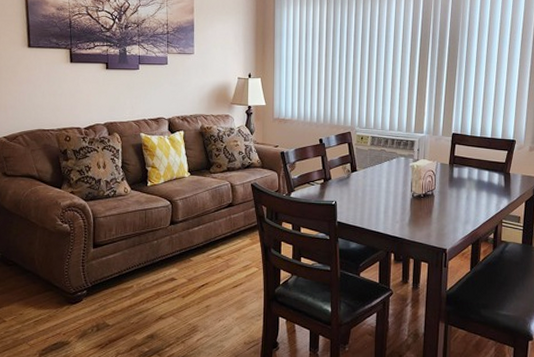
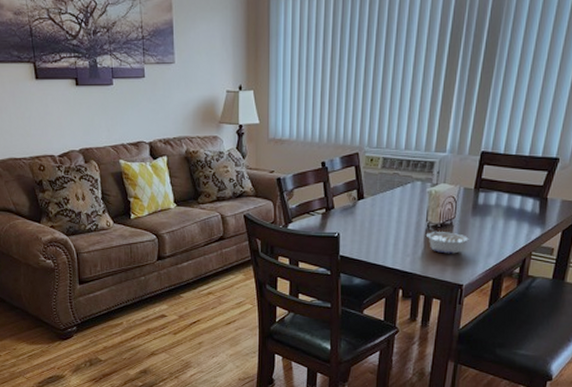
legume: none [412,198,449,221] -> present [426,228,469,254]

